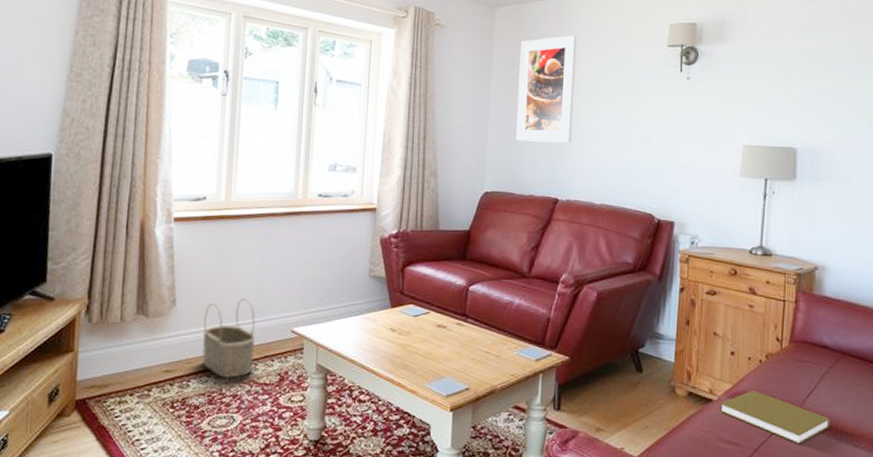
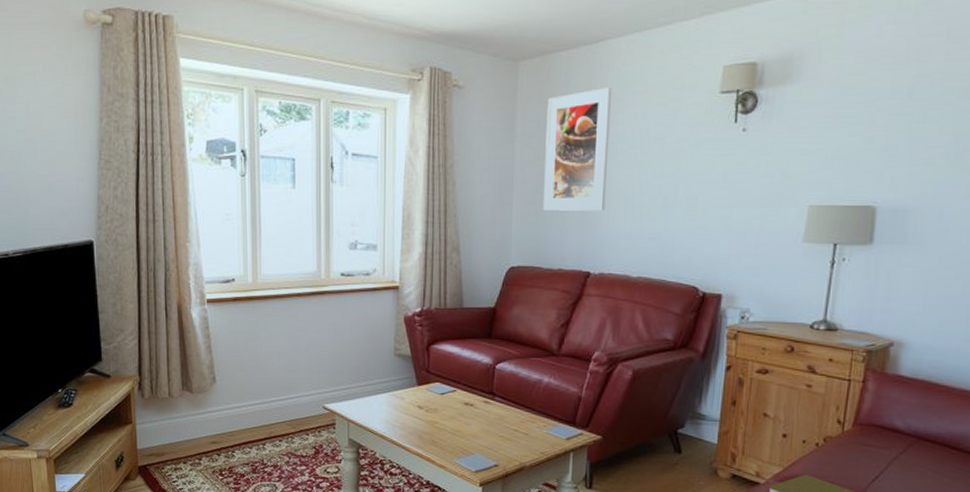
wicker basket: present [202,298,256,378] -> none [242,375,291,450]

